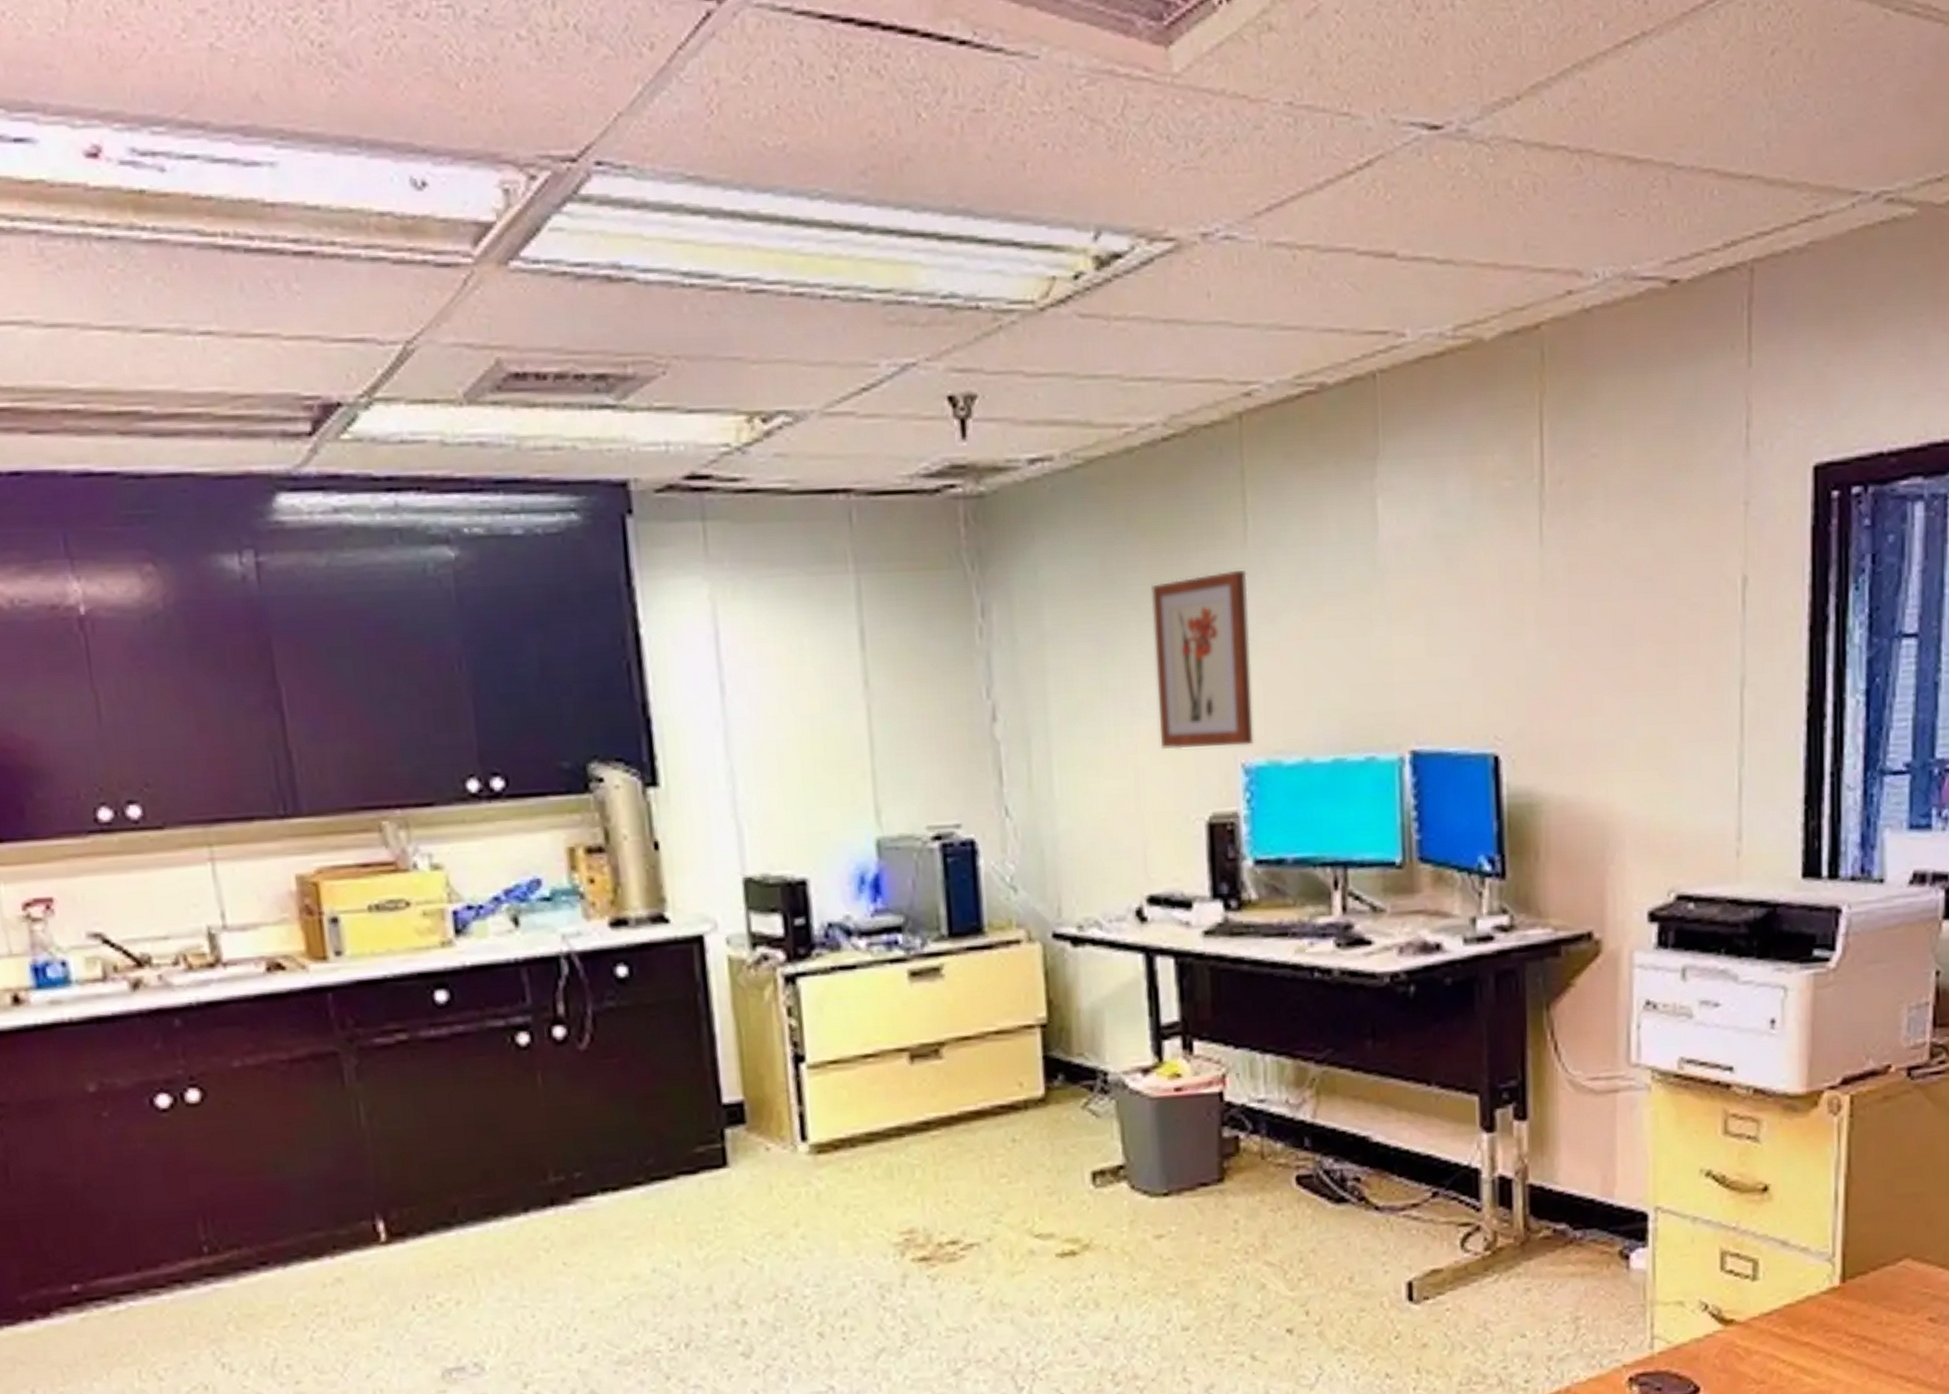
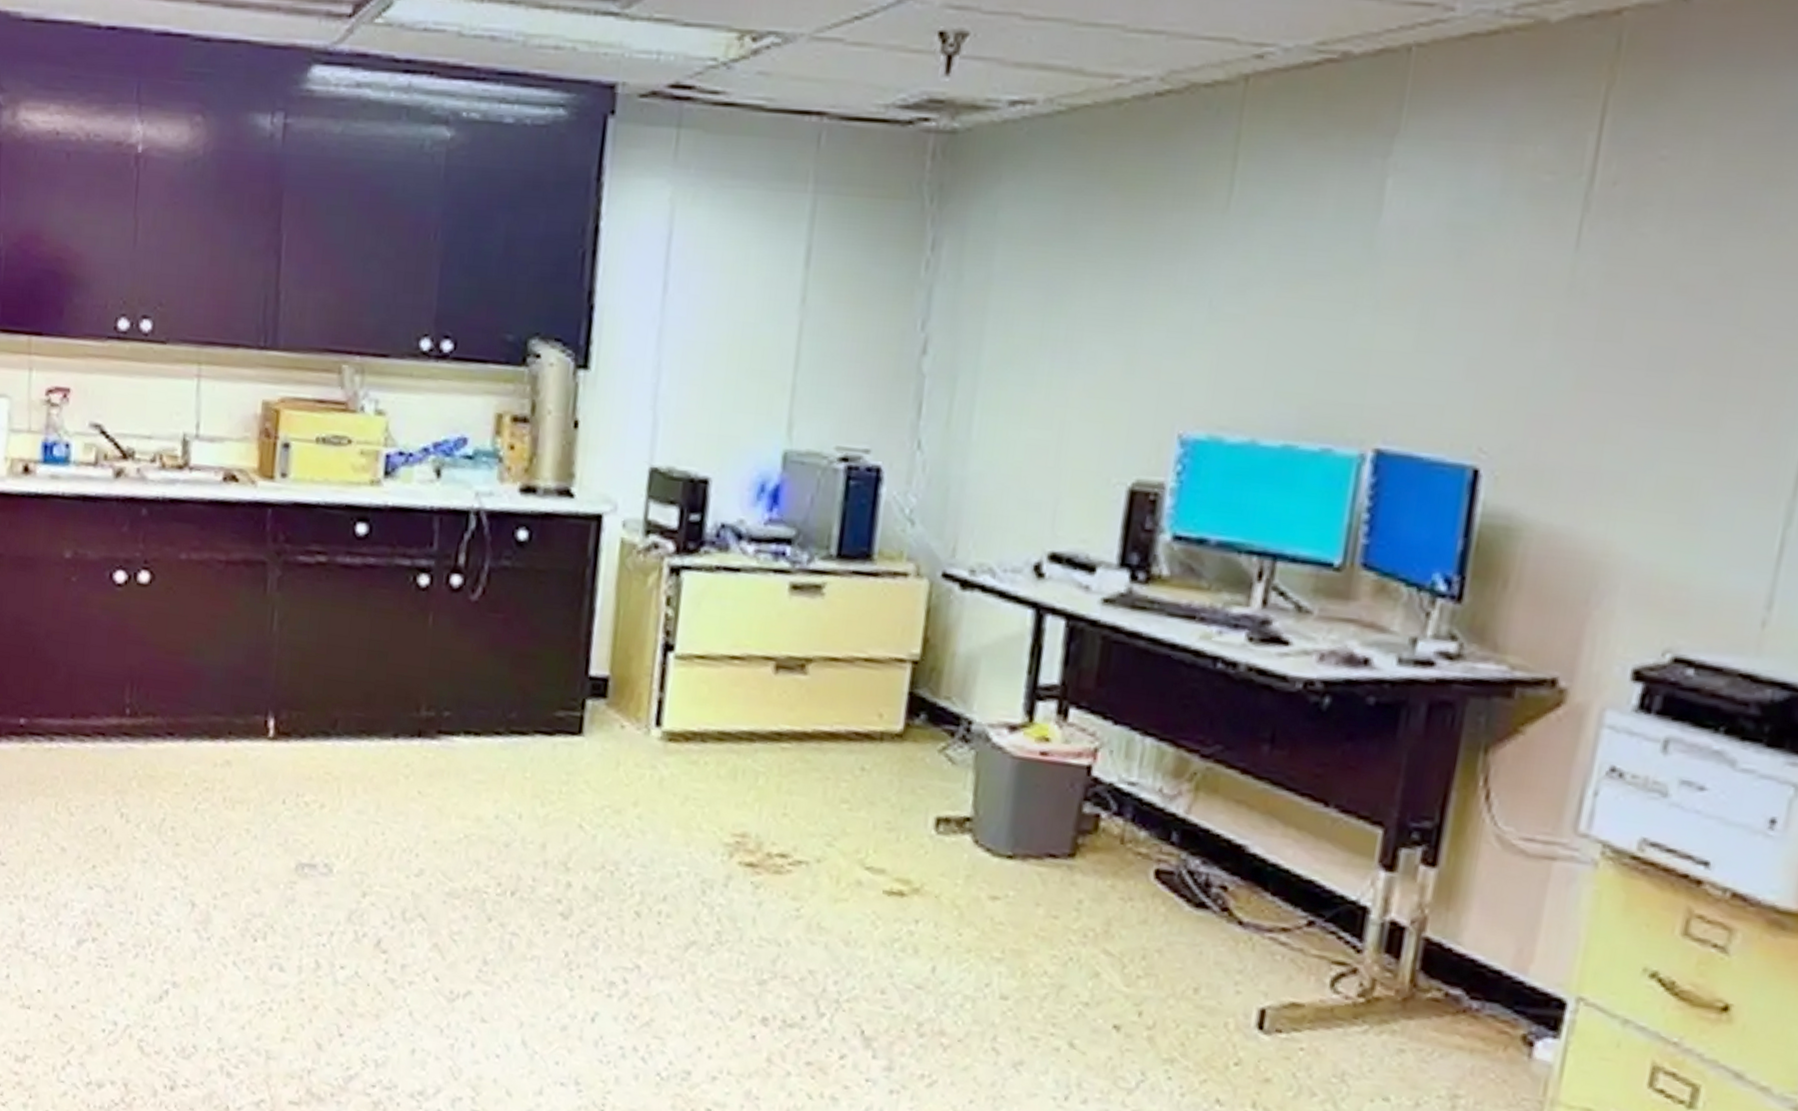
wall art: present [1152,571,1254,749] -> none [1093,235,1223,417]

